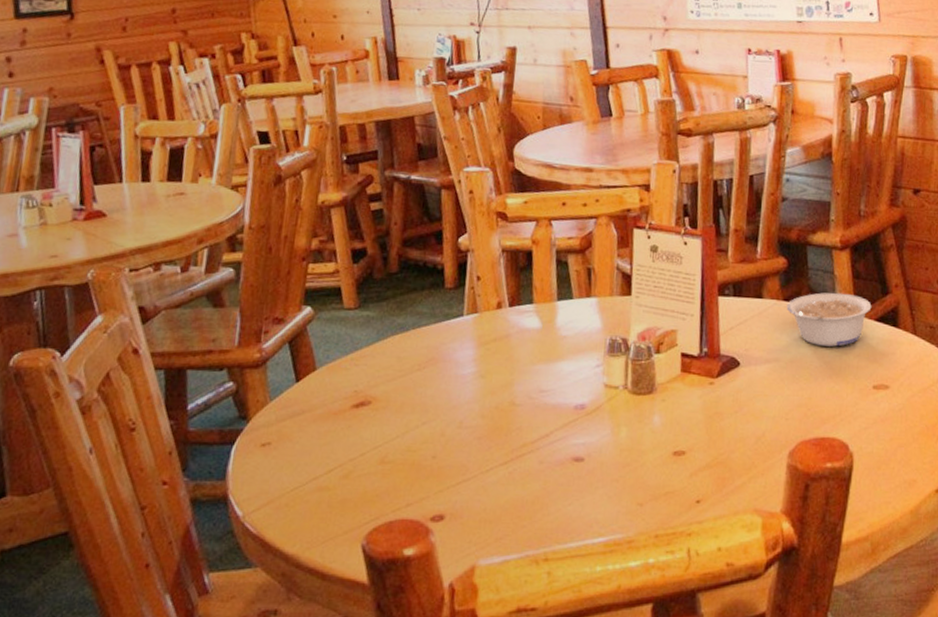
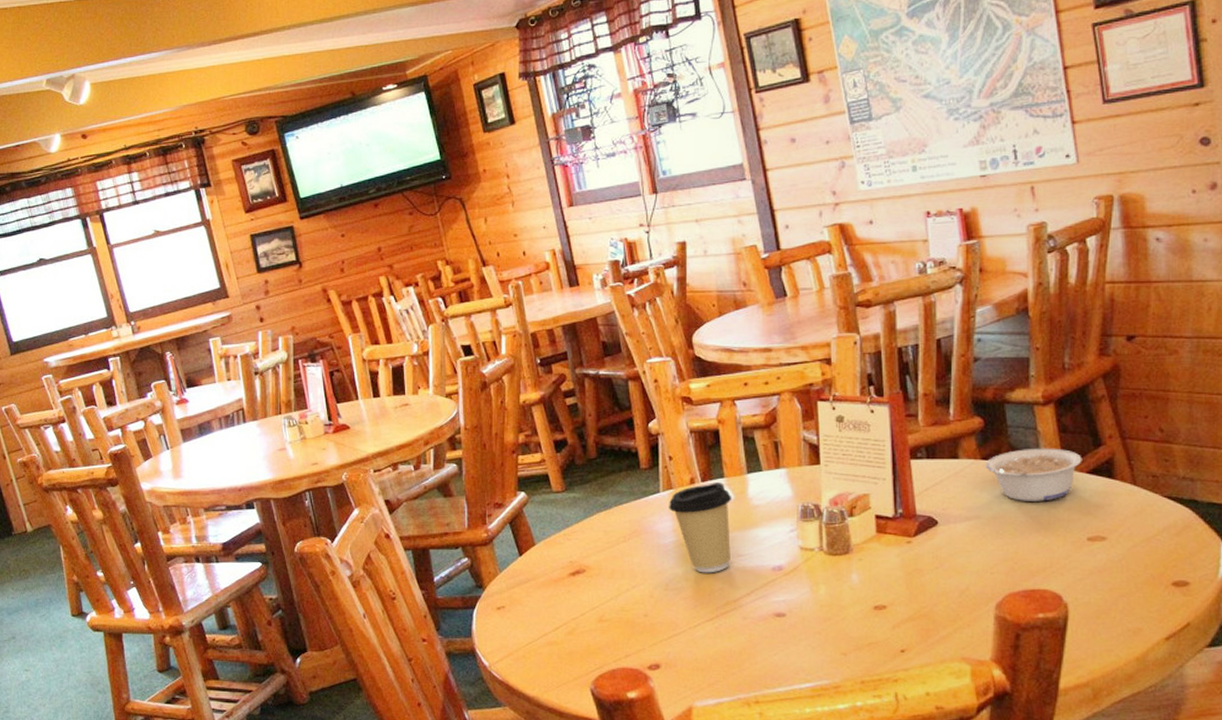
coffee cup: none [471,308,540,410] -> present [669,483,732,573]

